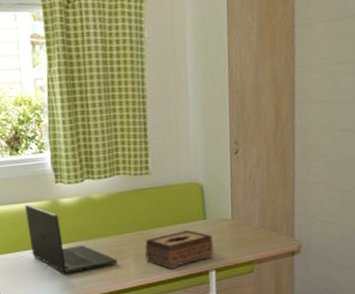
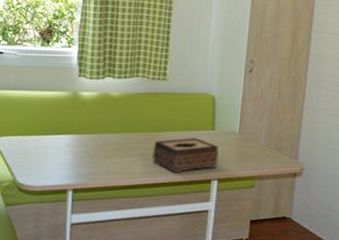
laptop: present [25,204,118,274] -> none [47,93,126,163]

